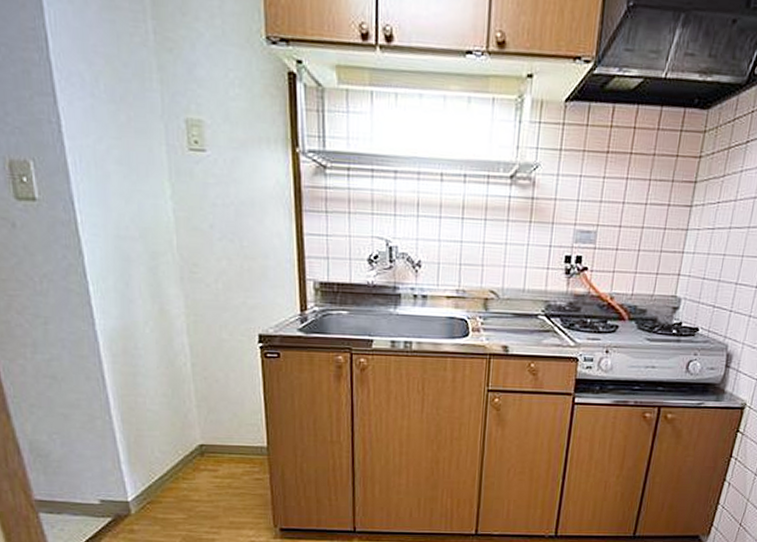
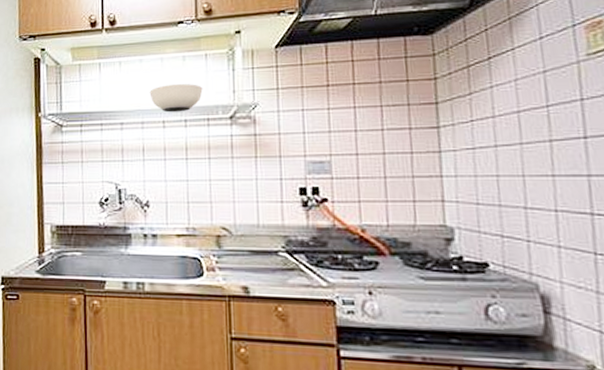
bowl: none [428,130,486,165] -> present [149,84,203,113]

